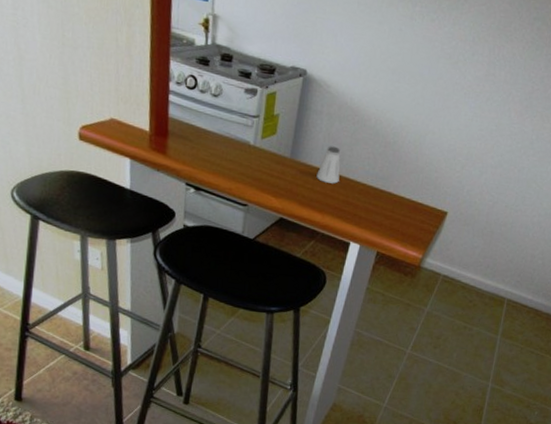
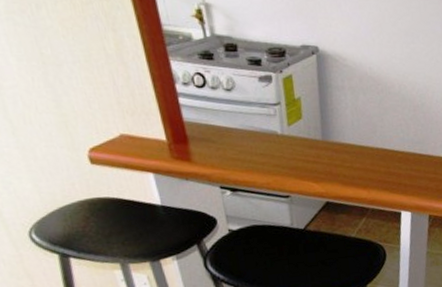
saltshaker: present [316,146,341,184] -> none [352,119,377,158]

